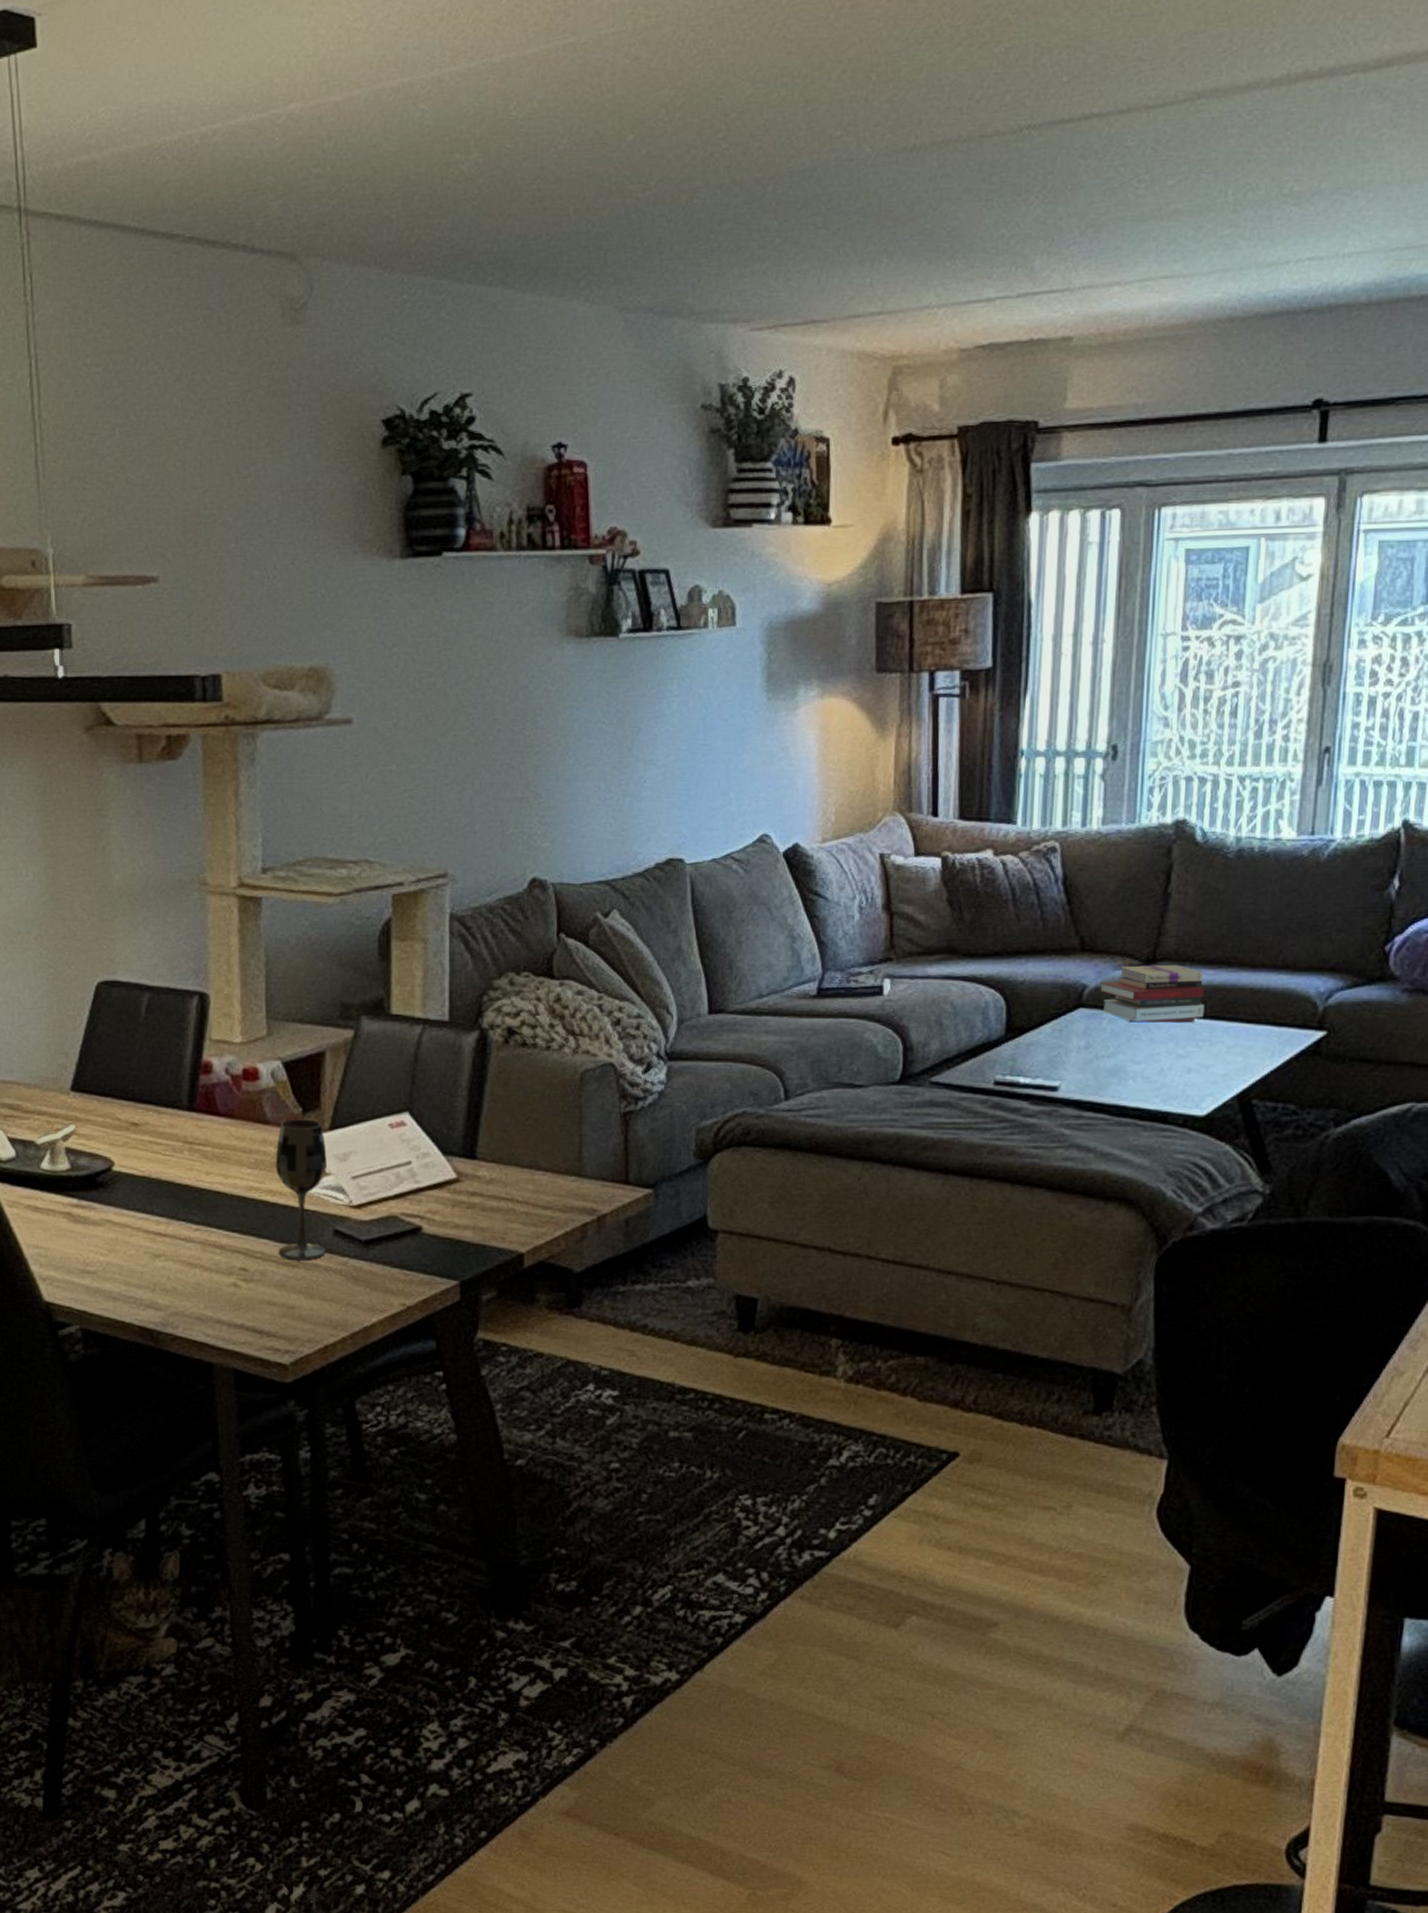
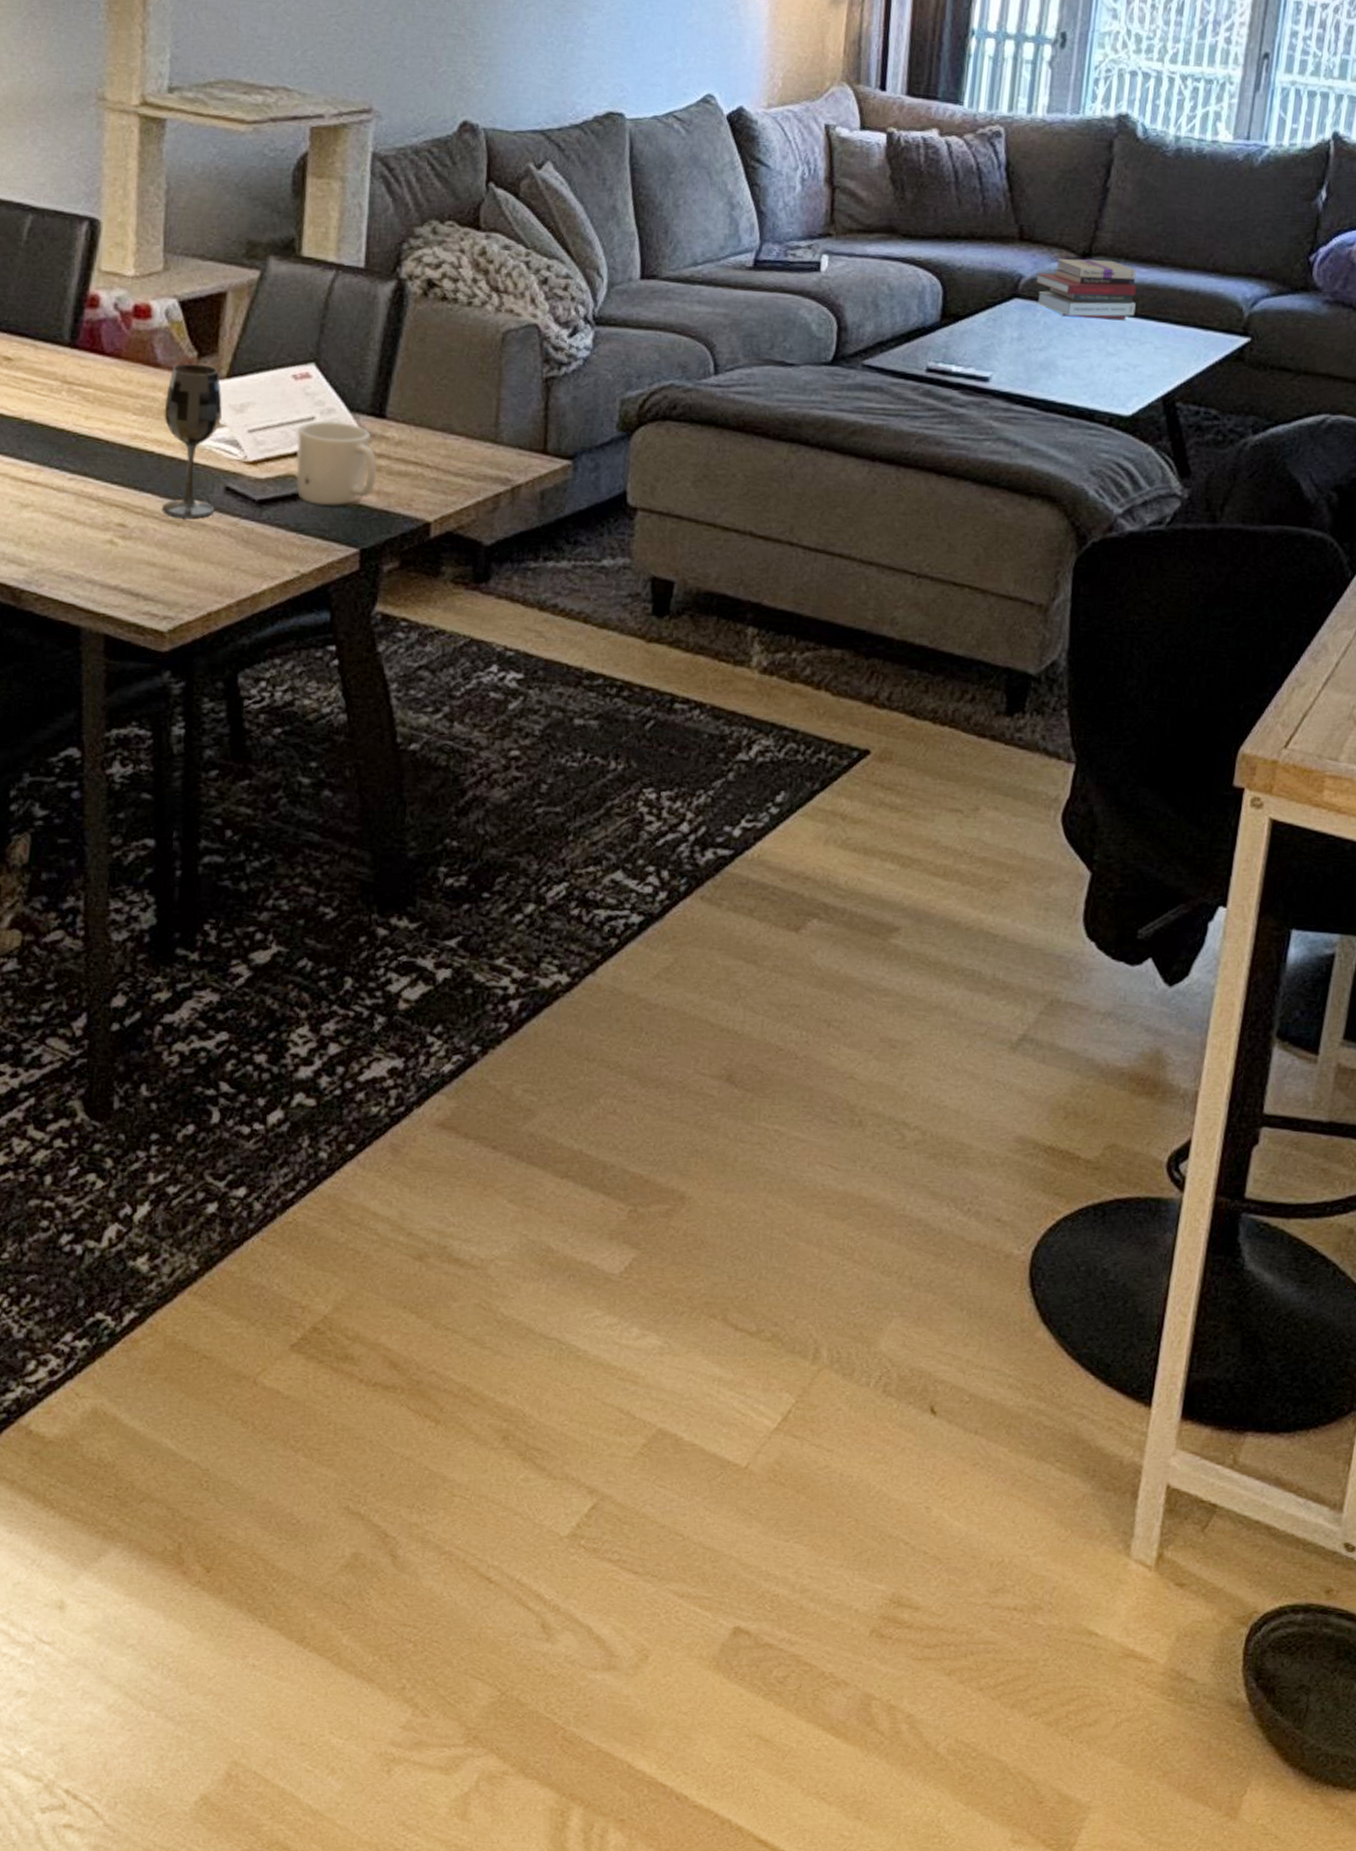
mug: none [396,1165,472,1245] -> present [295,421,378,508]

